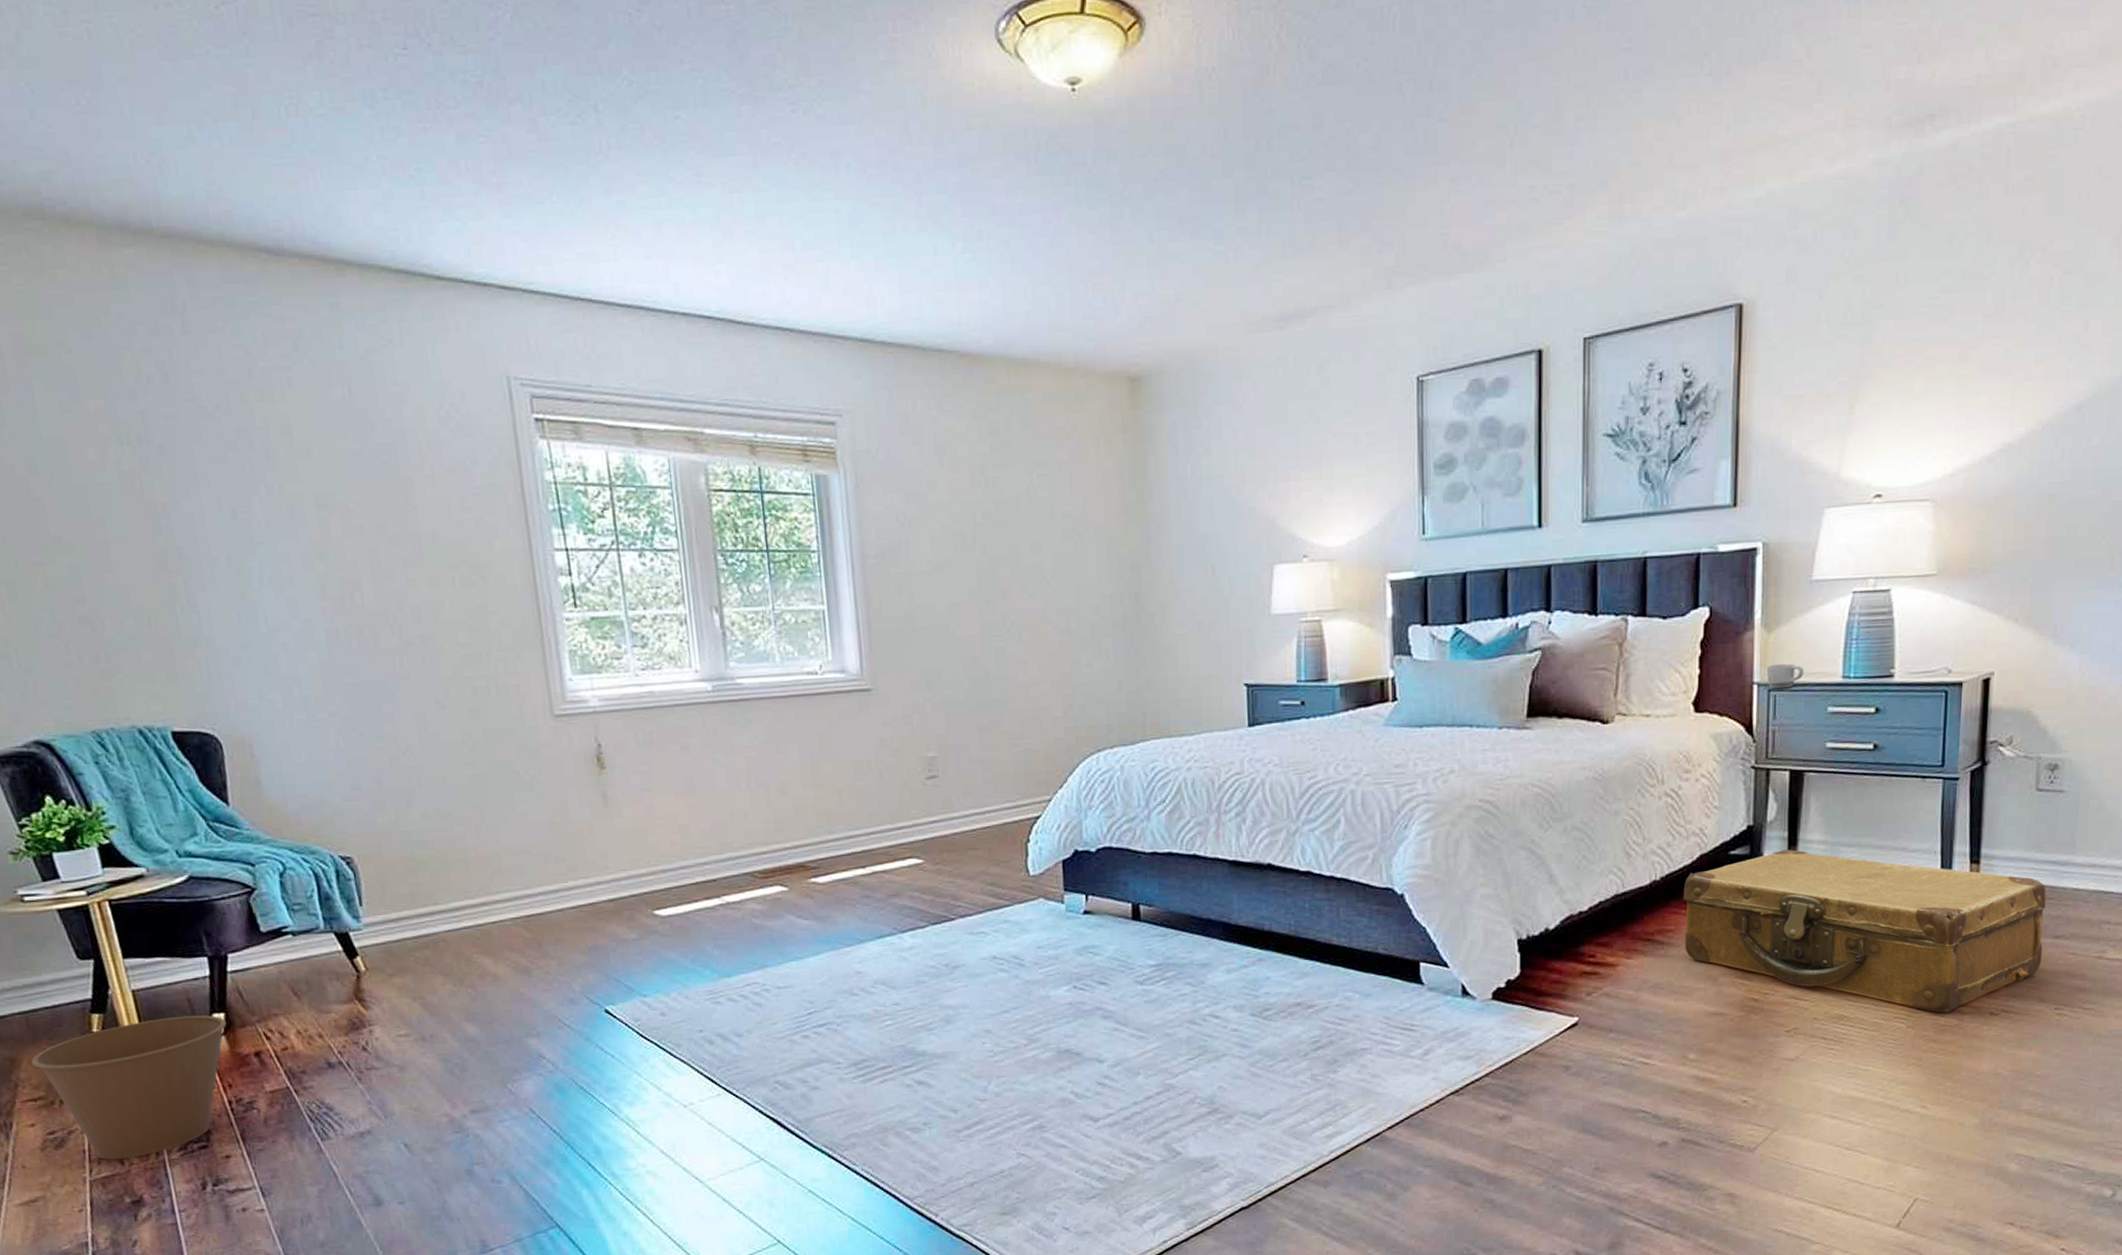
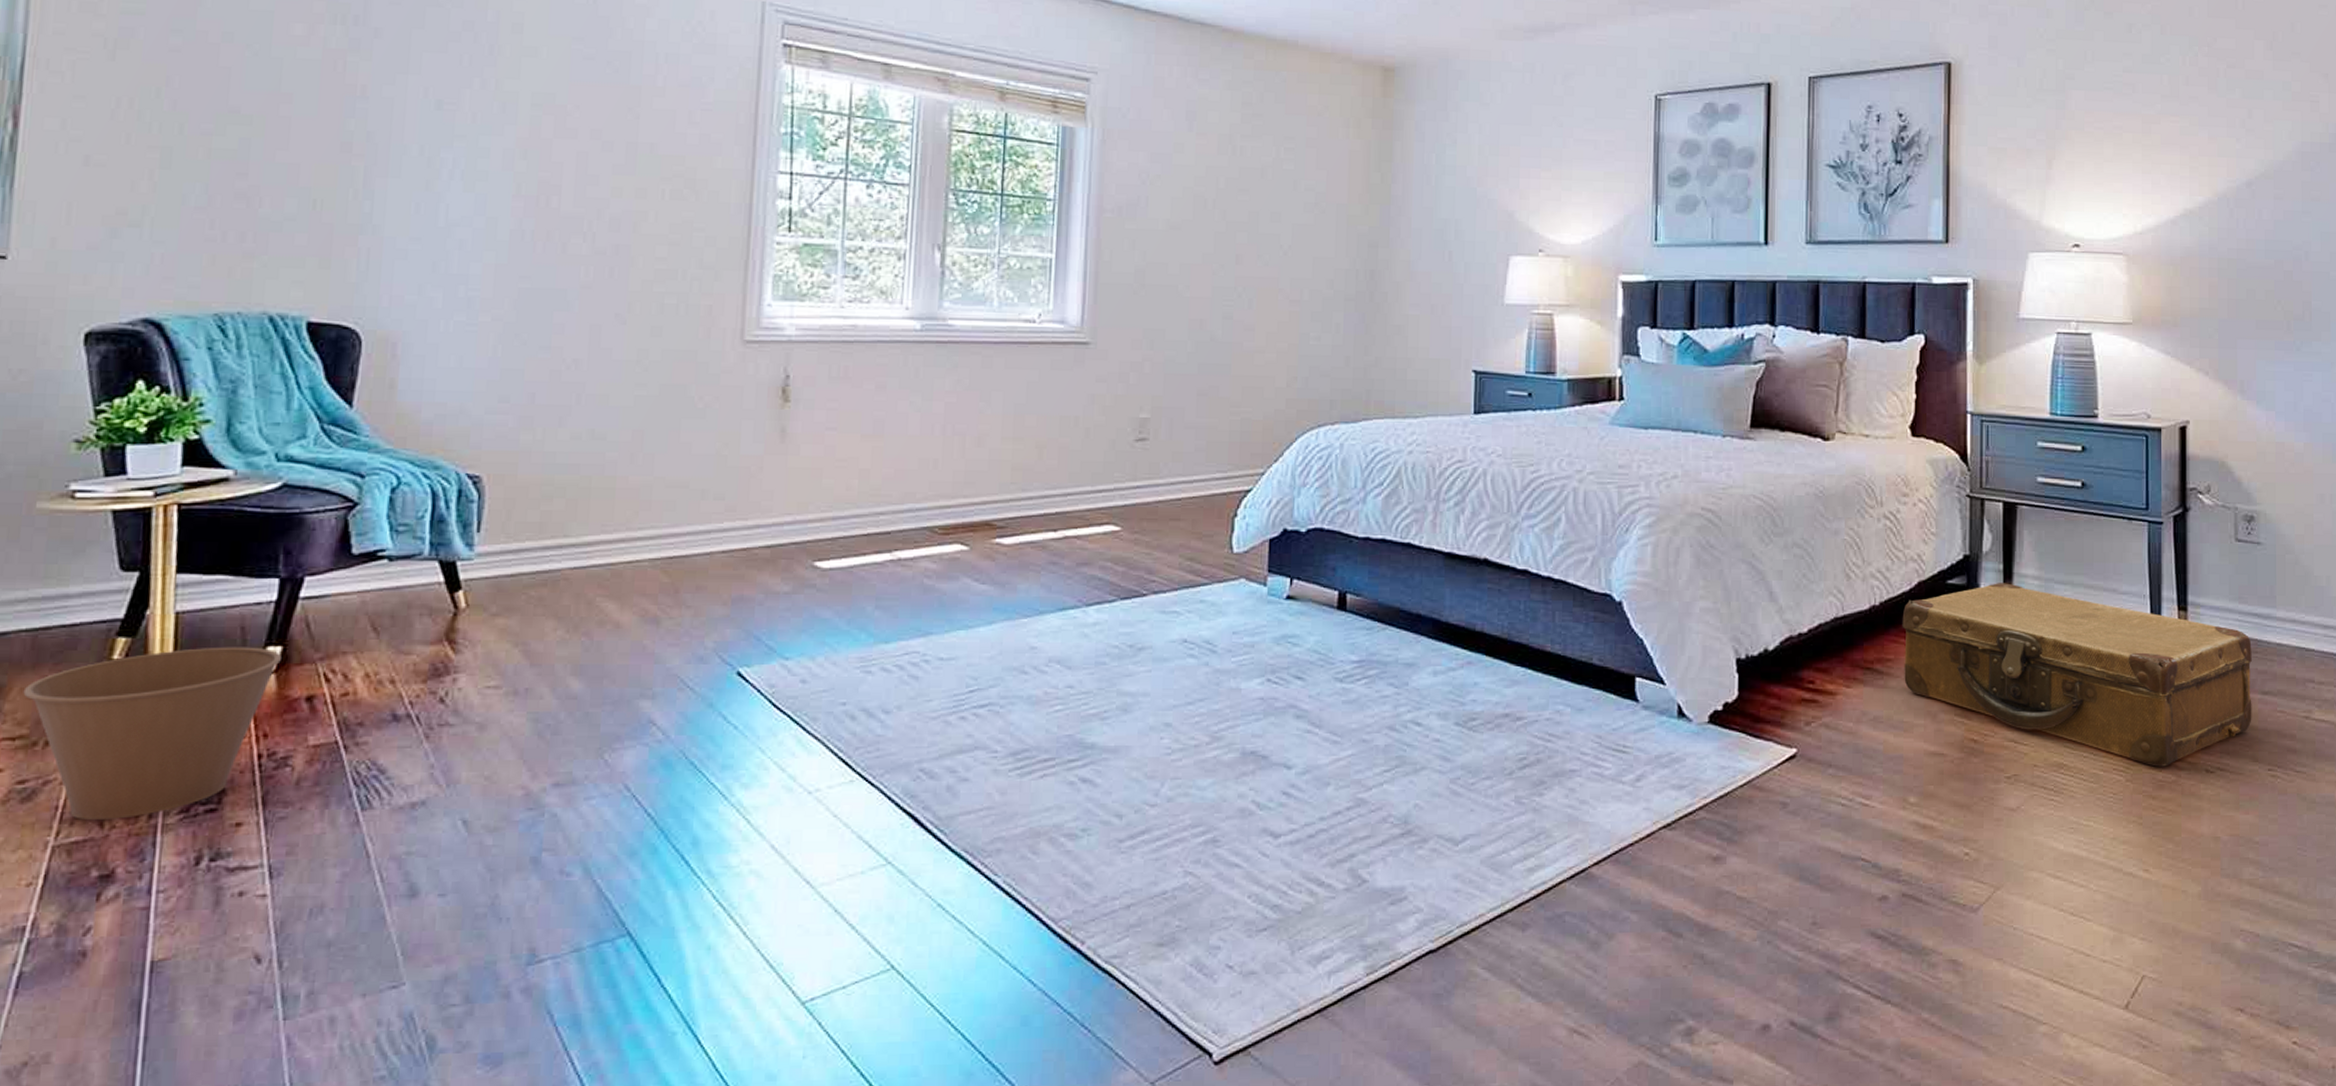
mug: present [1766,663,1804,689] -> none [1979,395,2014,420]

